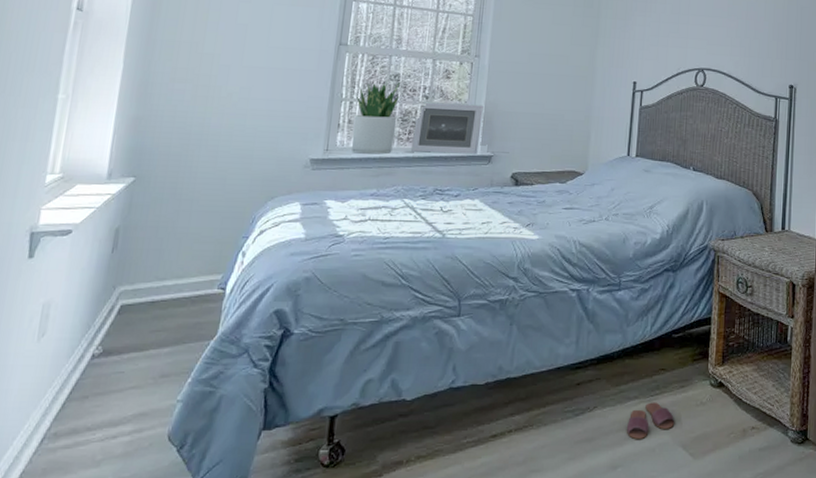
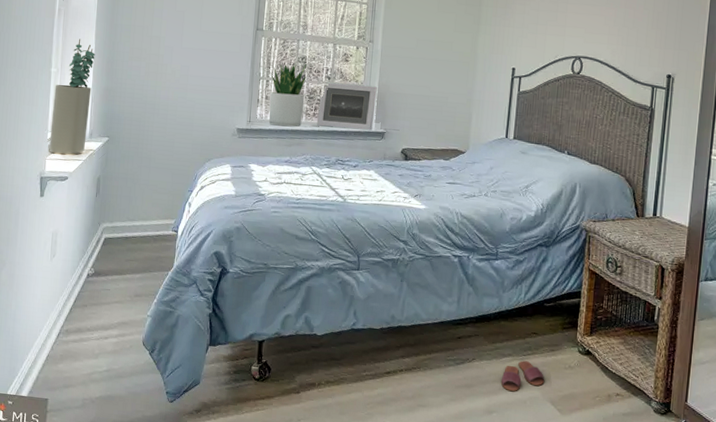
vase: none [46,57,123,202] -> present [49,38,95,155]

